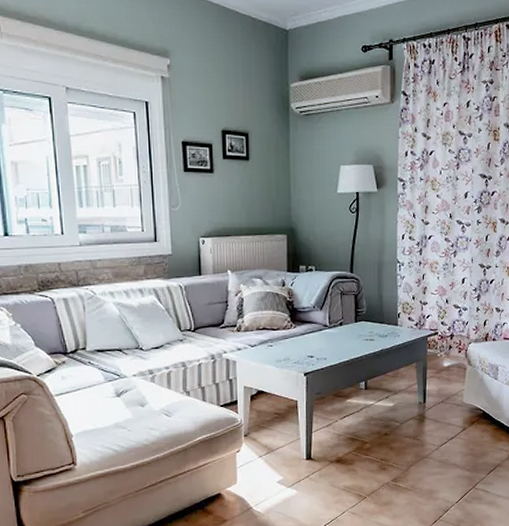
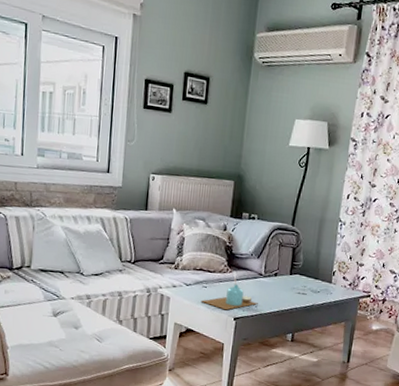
candle: none [268,325,327,367] -> present [200,270,258,311]

